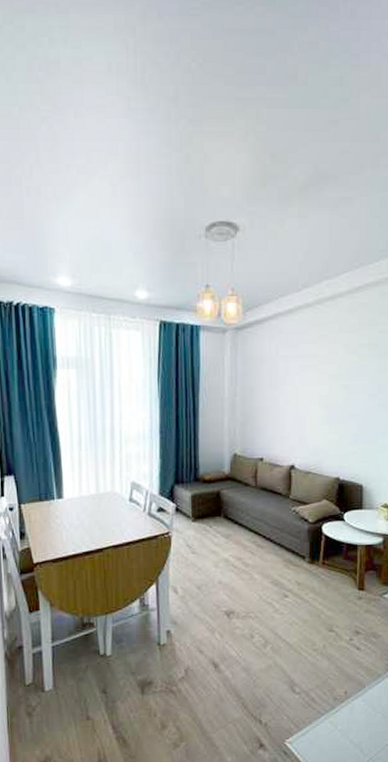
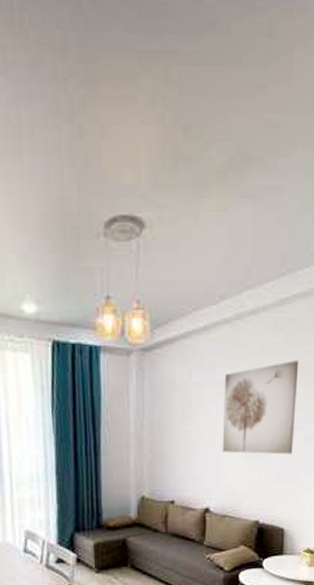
wall art: none [305,338,372,419] -> present [222,360,299,455]

